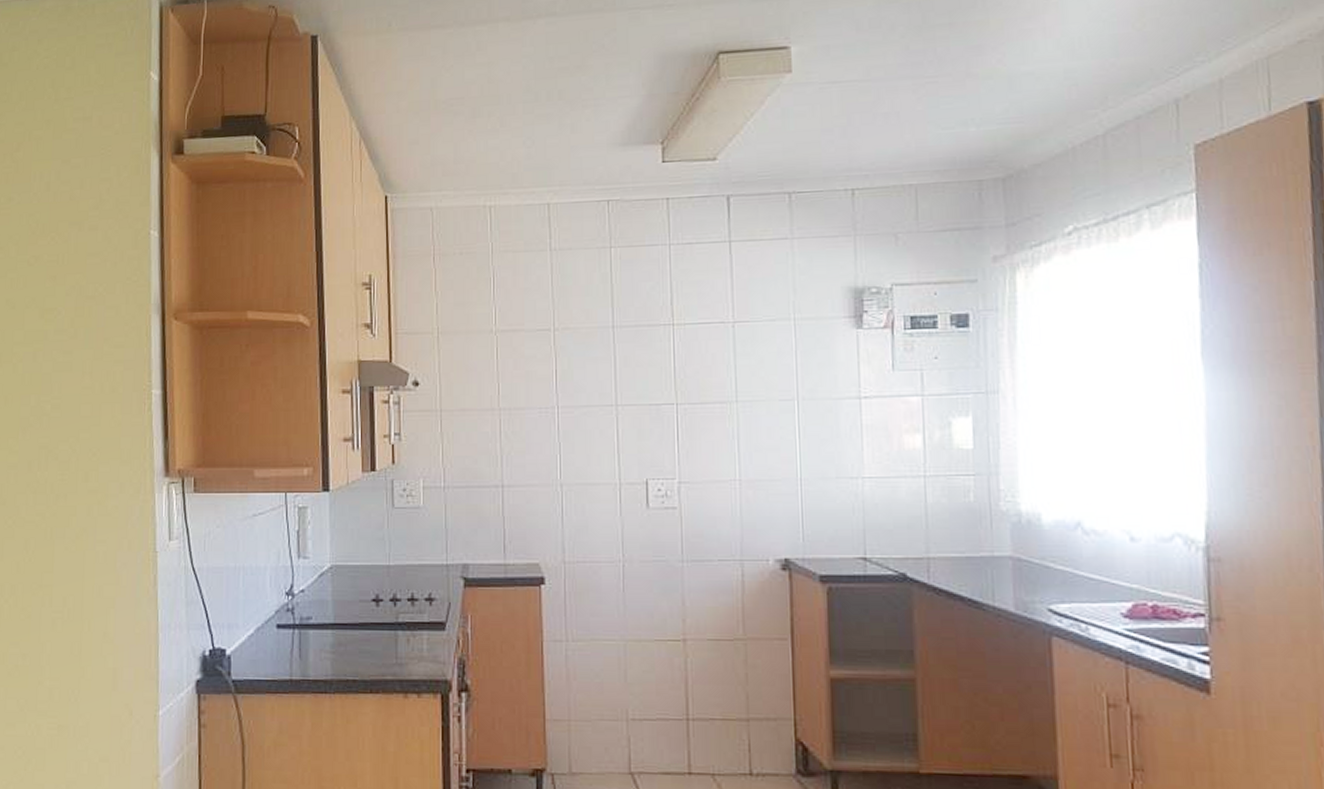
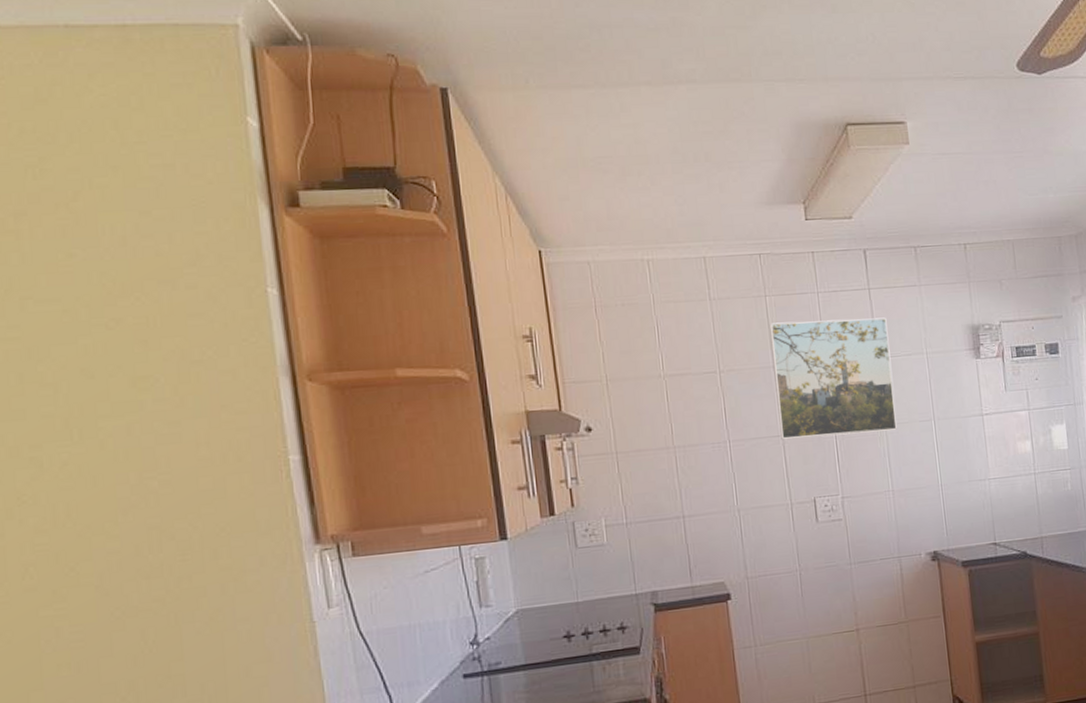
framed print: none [612,275,751,410] -> present [769,317,897,439]

